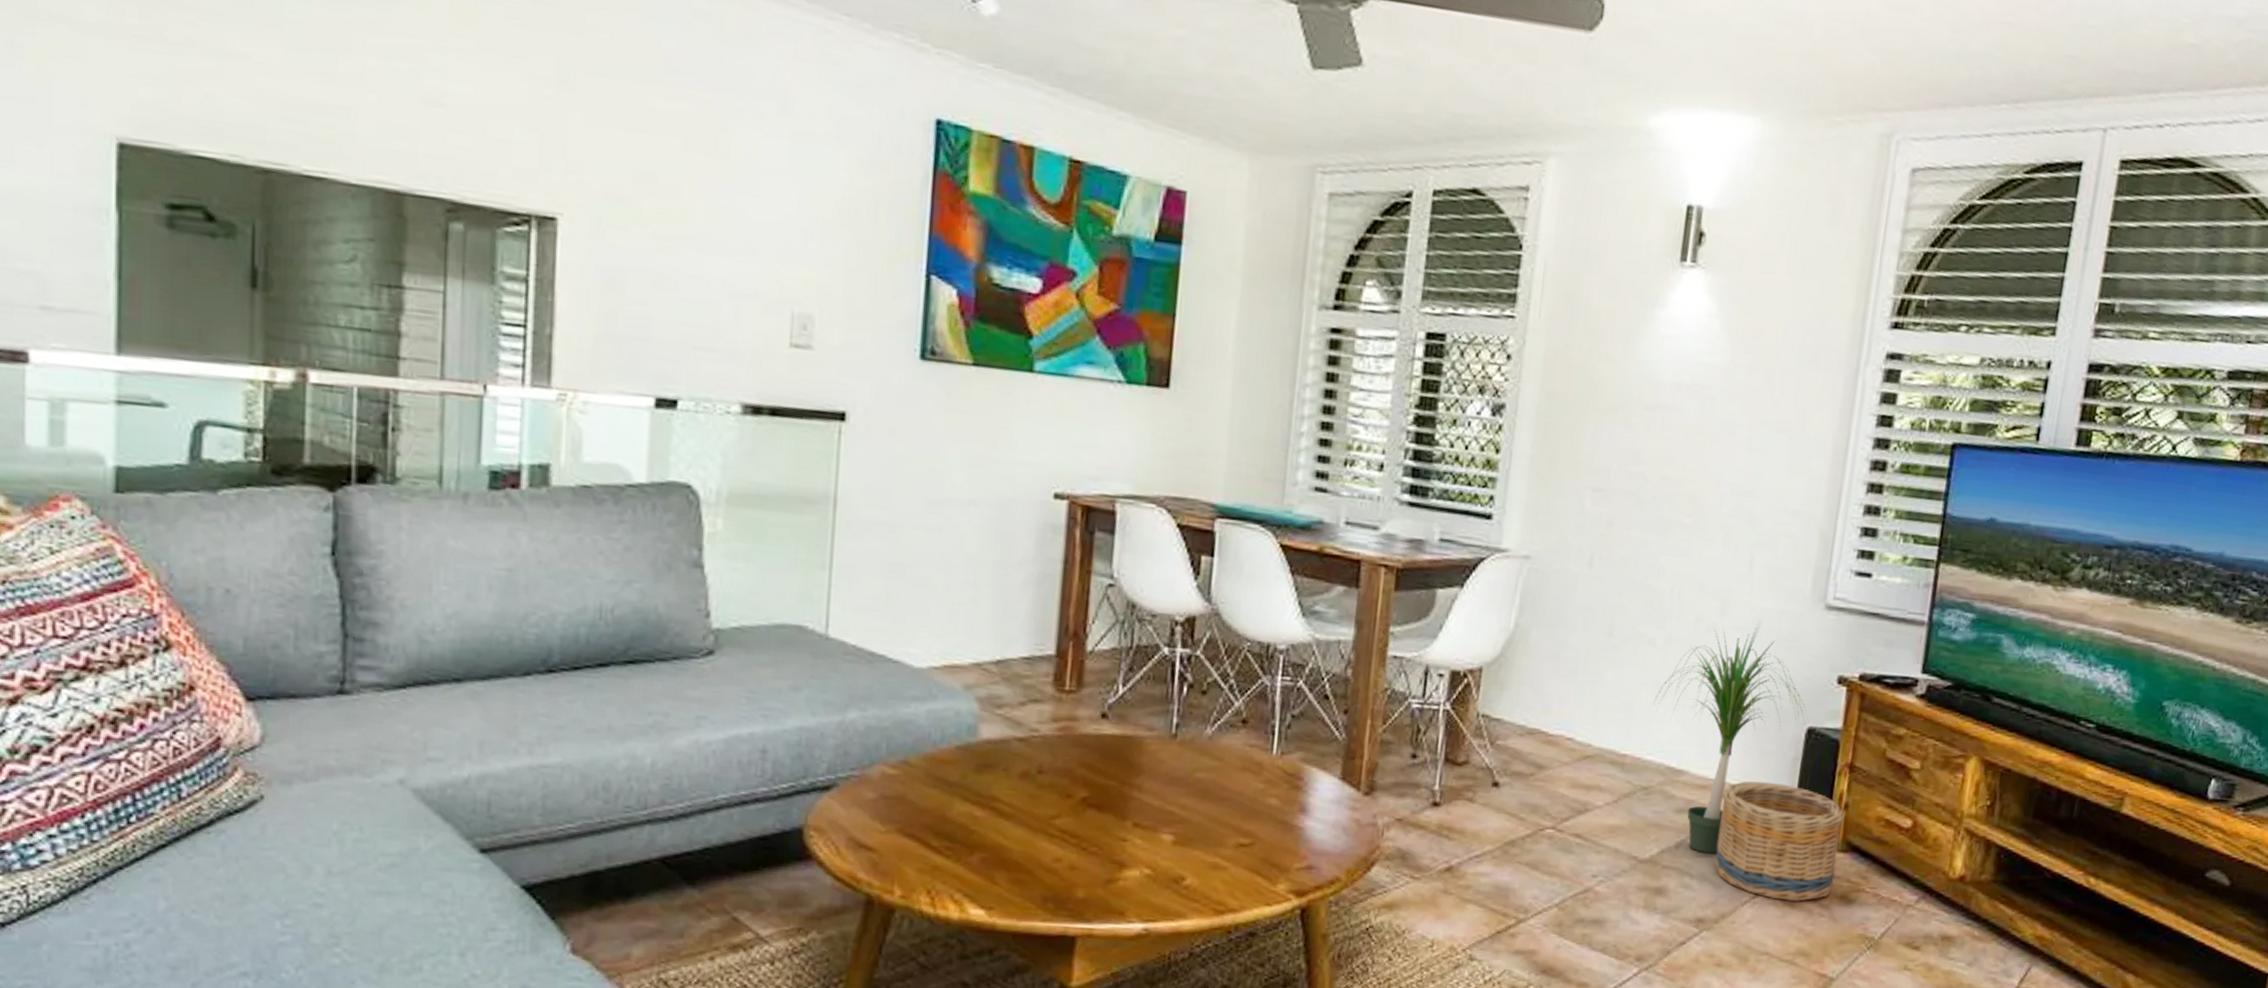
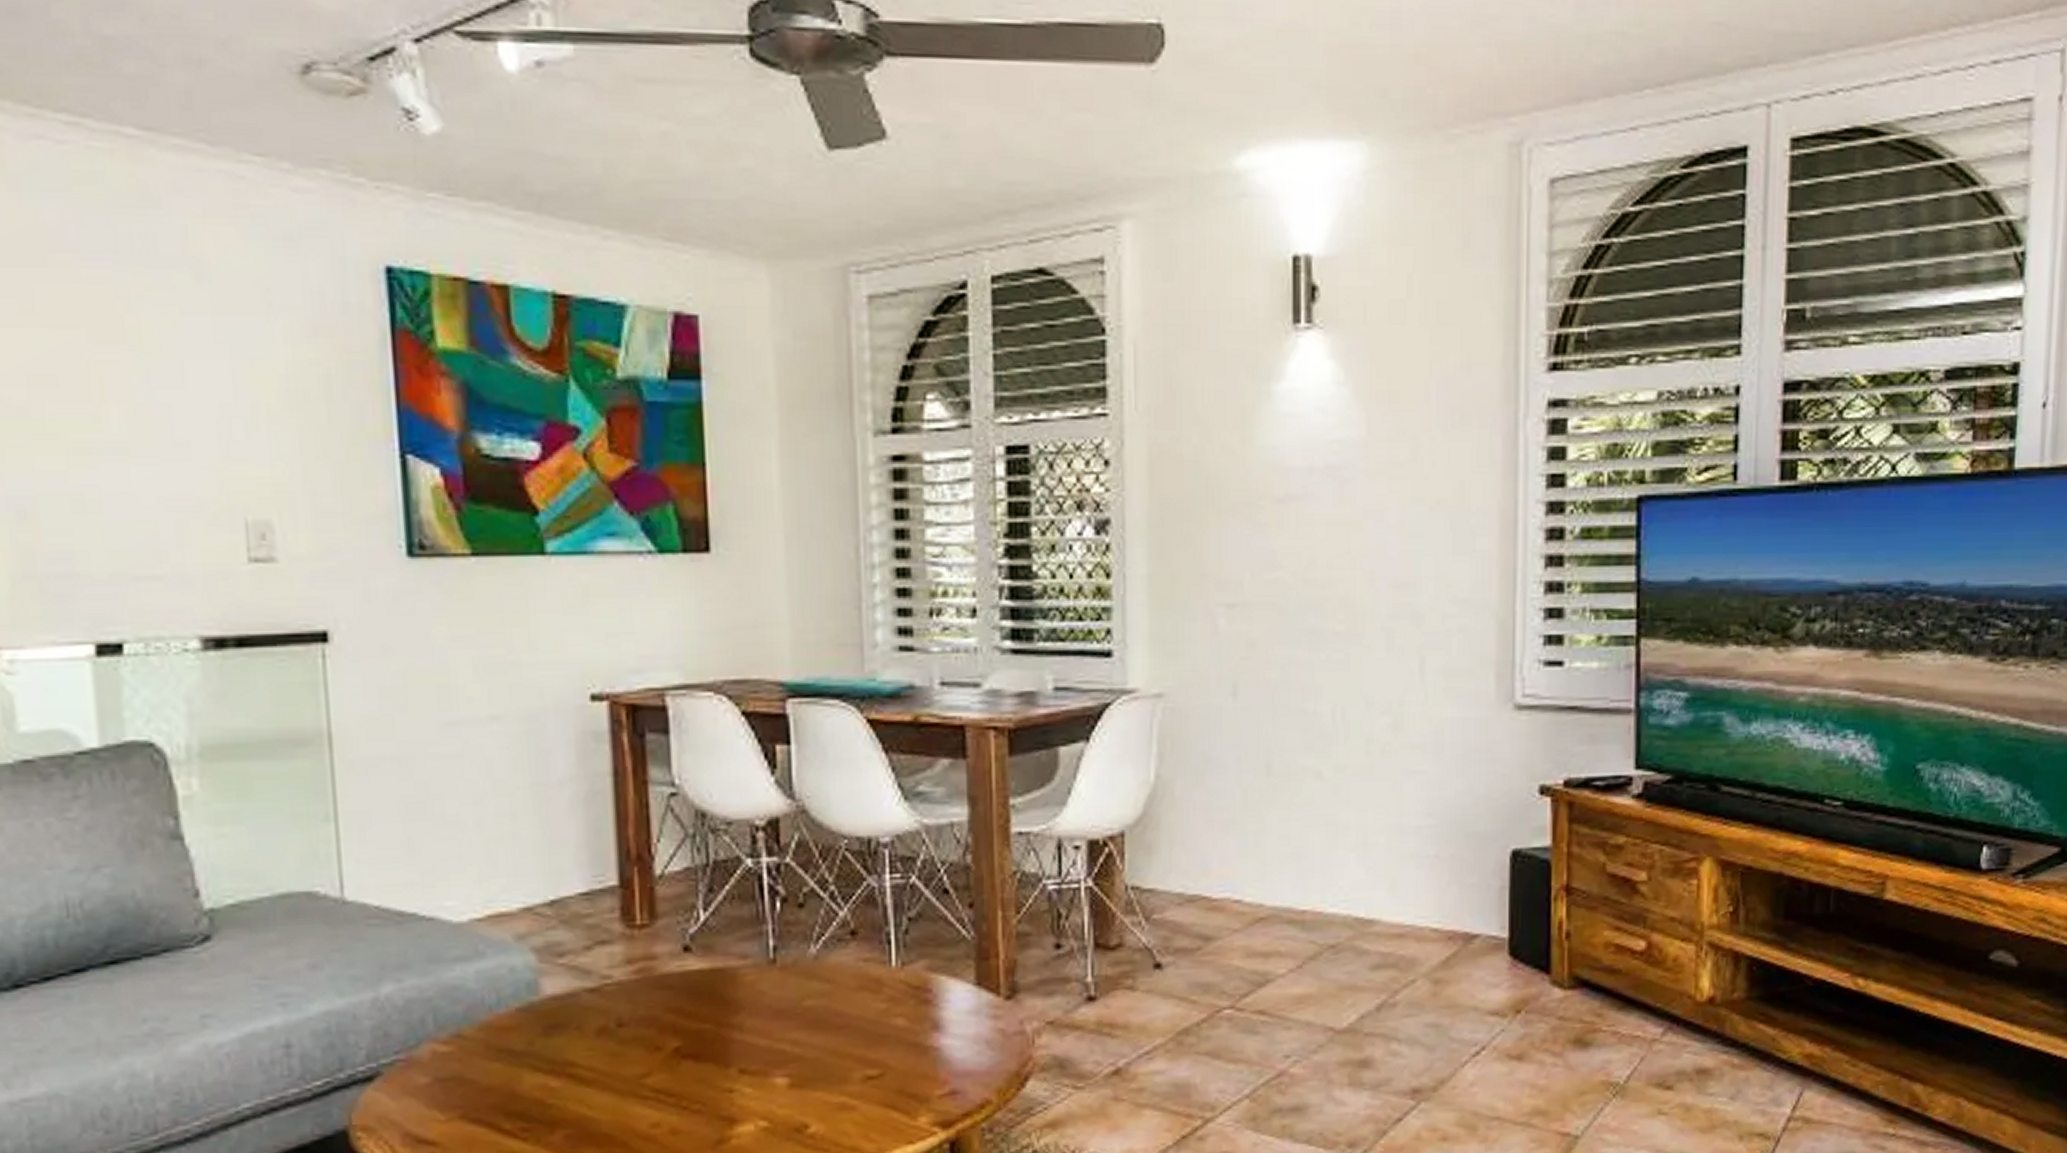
potted plant: present [1653,620,1809,853] -> none [1329,733,1513,1012]
basket: present [1715,781,1845,902] -> none [1422,919,1567,1055]

